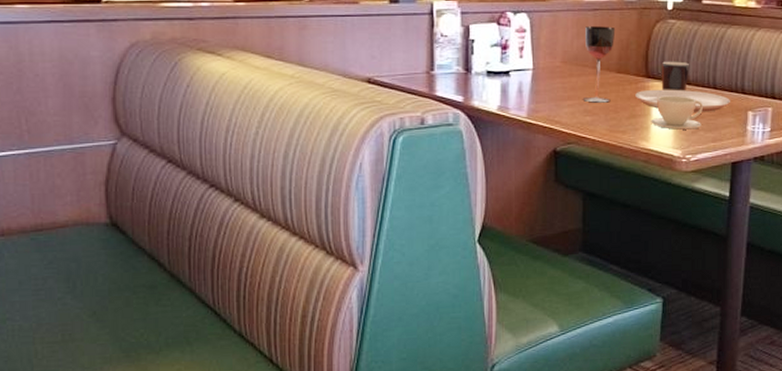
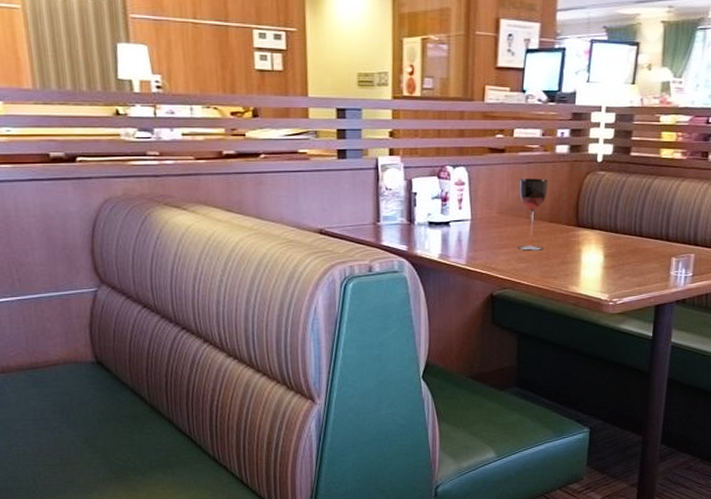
plate: present [635,89,730,112] -> none [566,237,655,259]
teacup: present [651,95,703,130] -> none [581,243,629,275]
mug: present [661,61,690,91] -> none [590,211,618,239]

